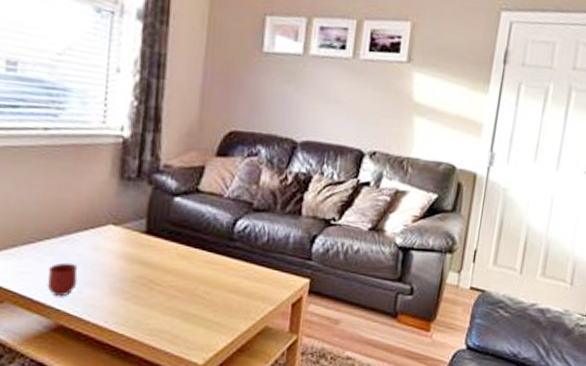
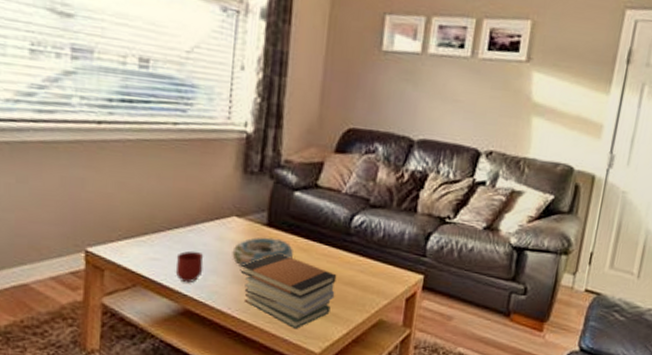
decorative bowl: none [108,245,174,277] -> present [232,237,293,267]
book stack: none [119,261,220,341] -> present [241,253,337,330]

